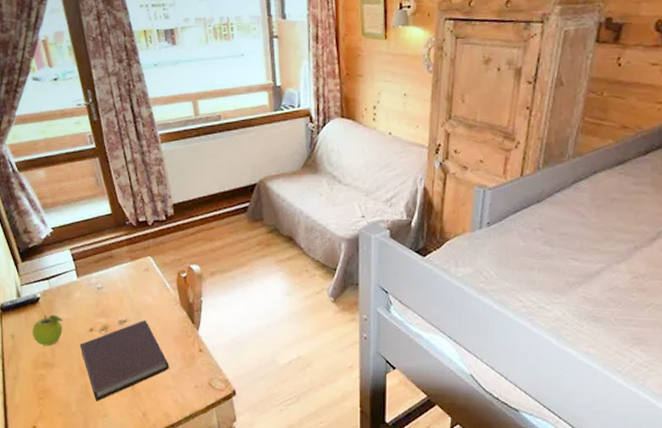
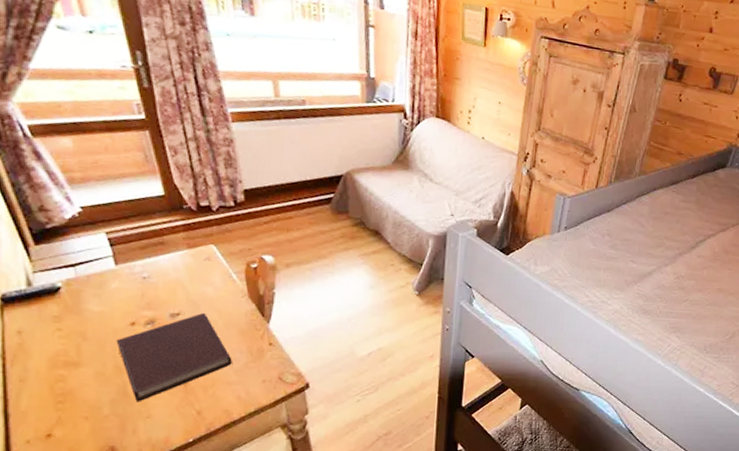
fruit: present [32,314,63,346] -> none [48,306,94,343]

